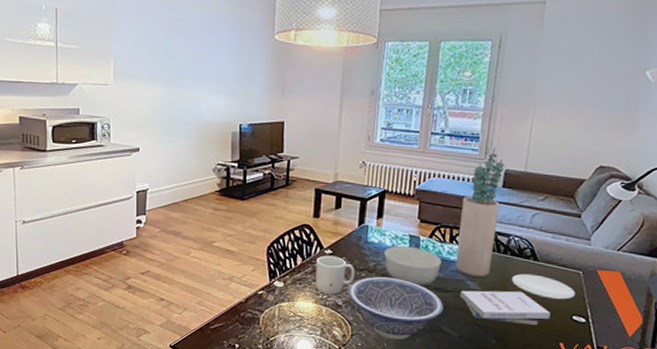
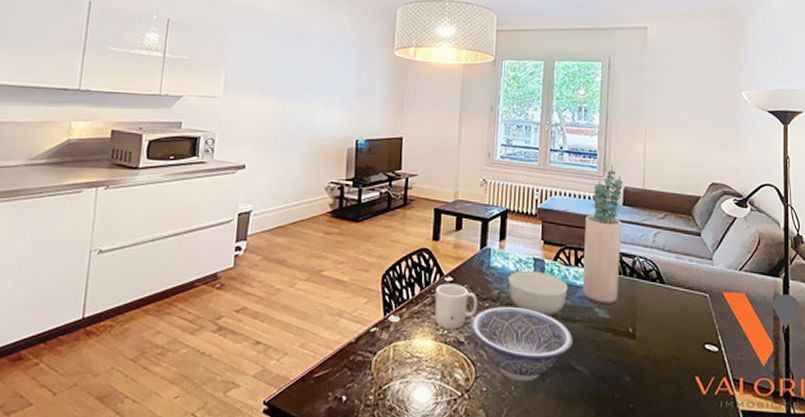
books: present [459,290,551,326] -> none [588,318,683,358]
plate: present [512,273,575,300] -> none [641,298,705,327]

